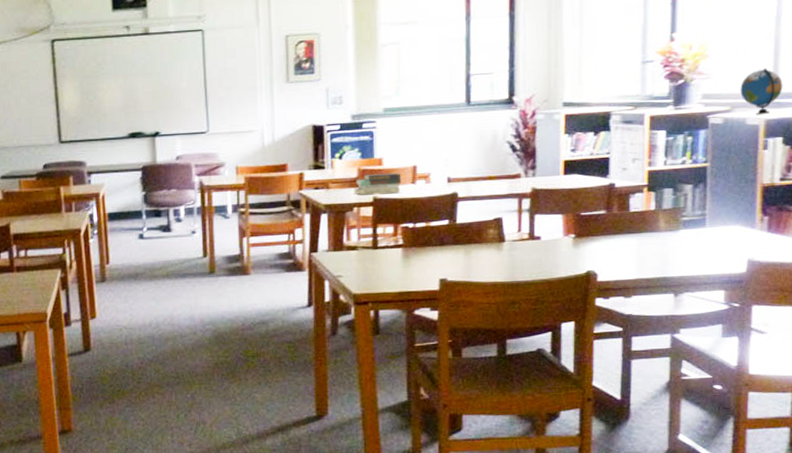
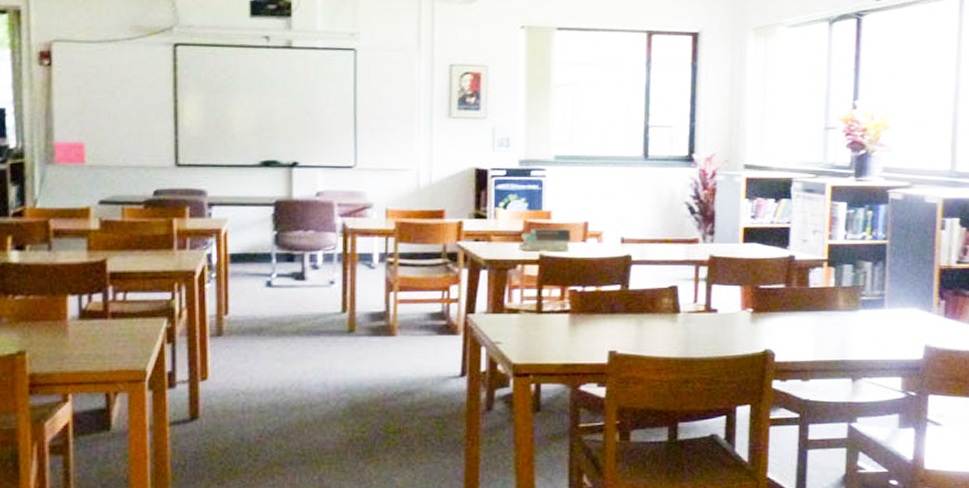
globe: present [740,67,783,116] -> none [920,144,960,194]

